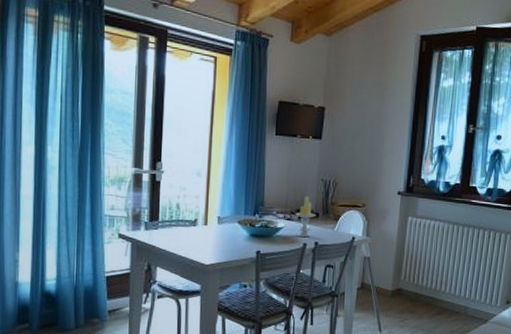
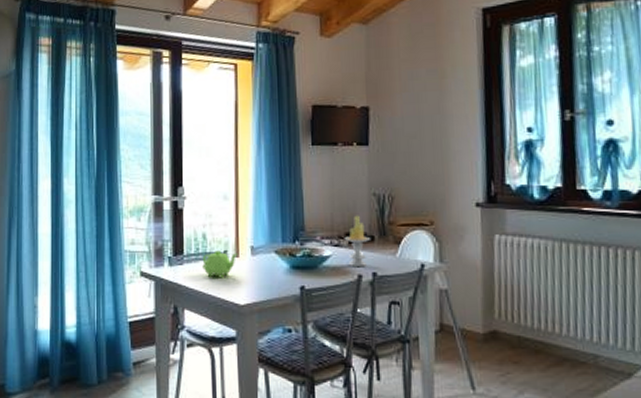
teapot: none [175,219,206,242] -> present [202,250,238,278]

